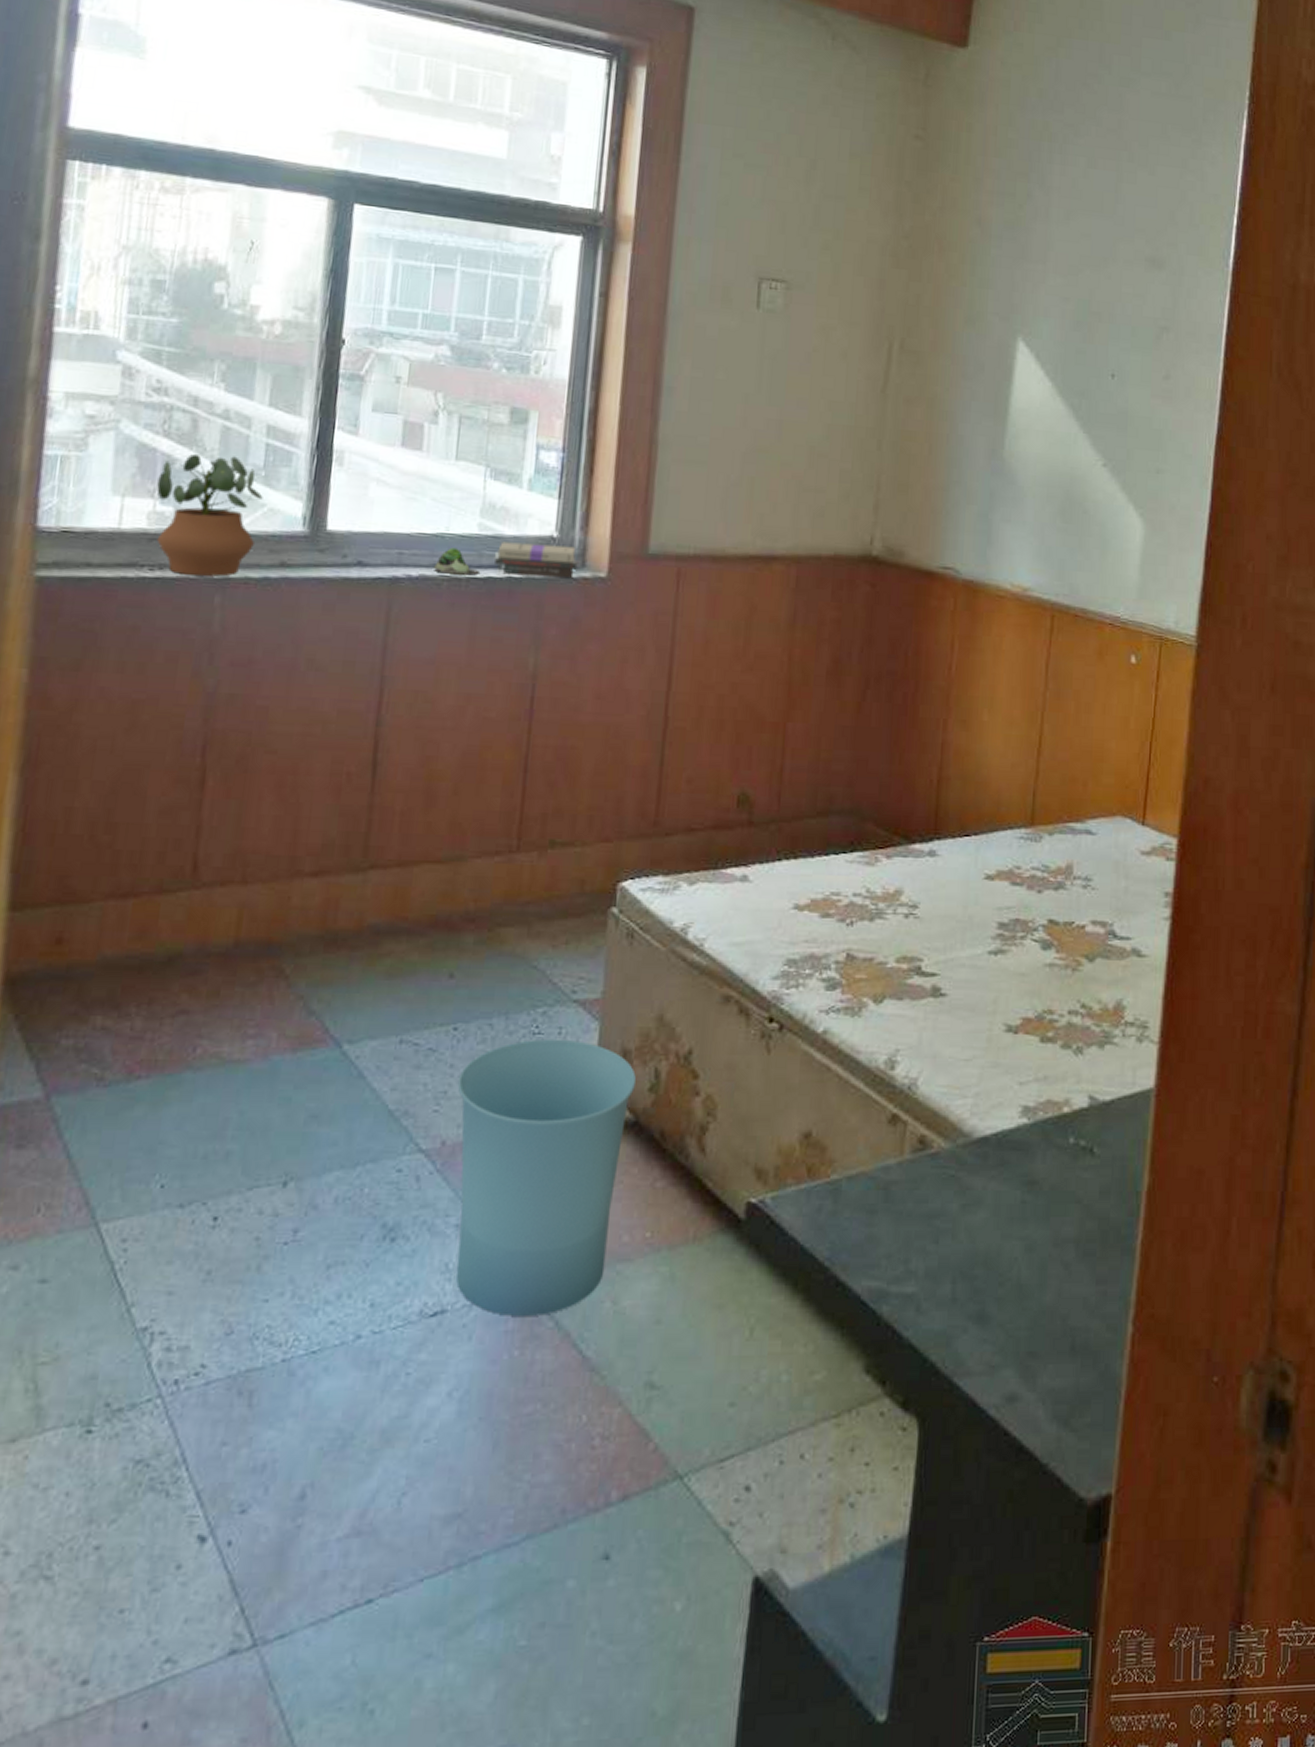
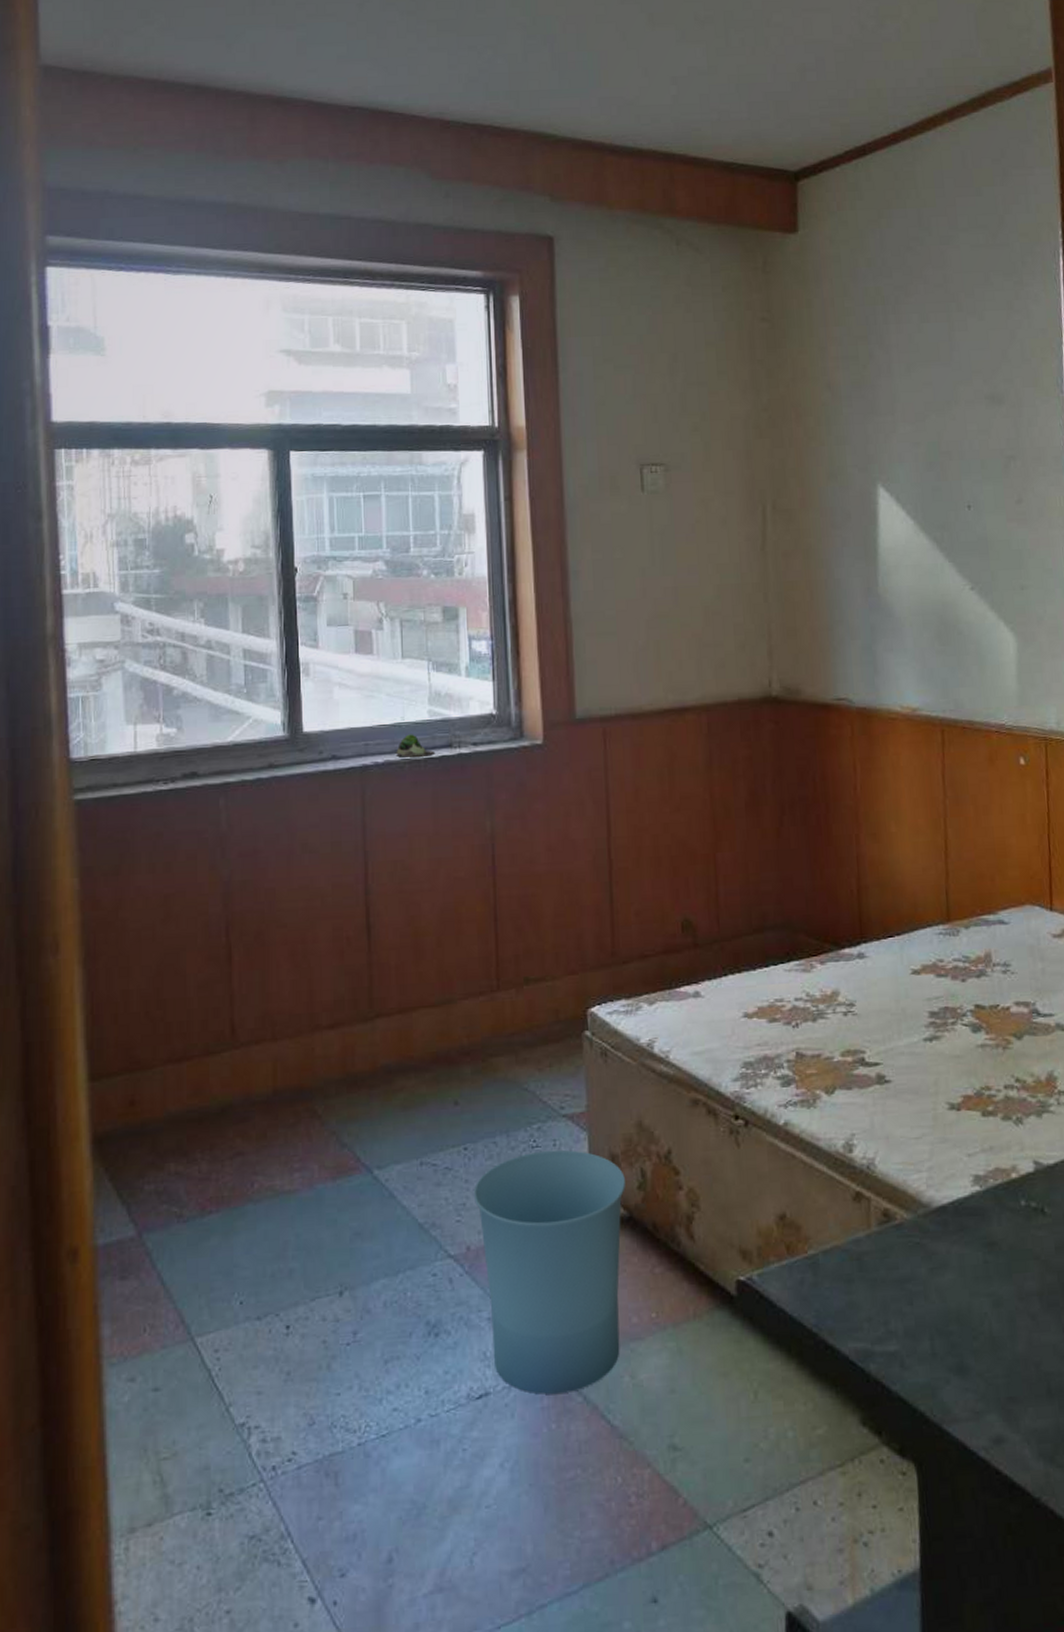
potted plant: present [156,453,263,577] -> none [161,679,248,784]
books: present [494,542,578,577] -> none [445,721,517,751]

